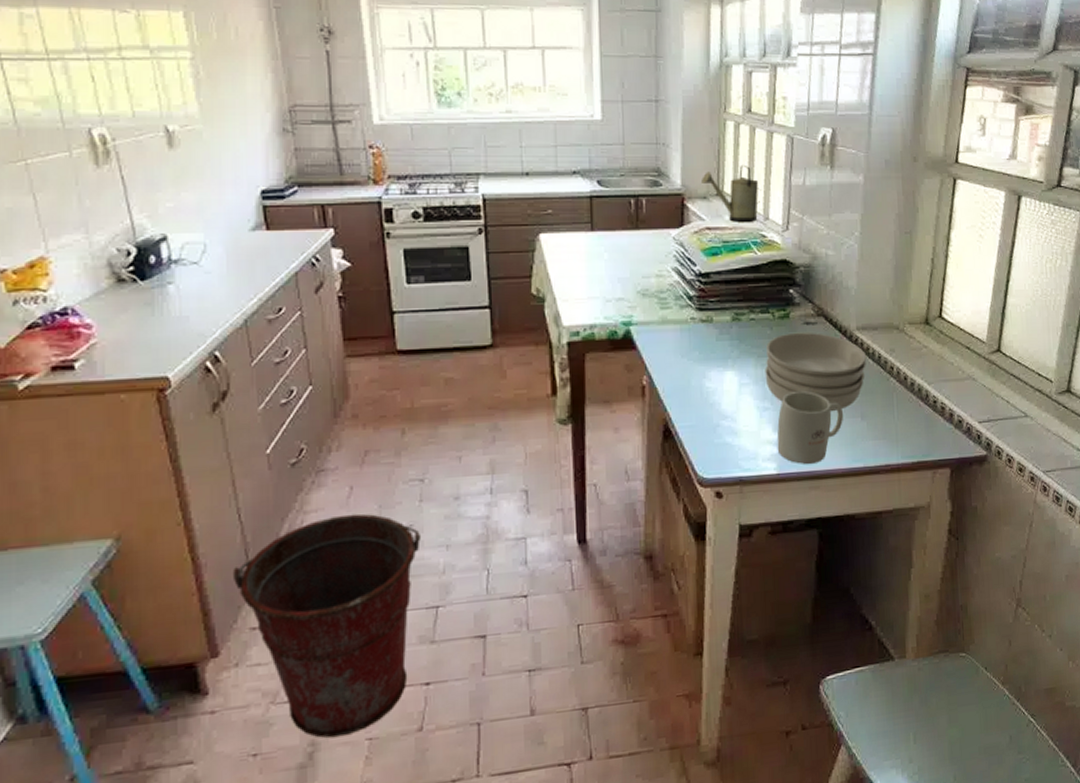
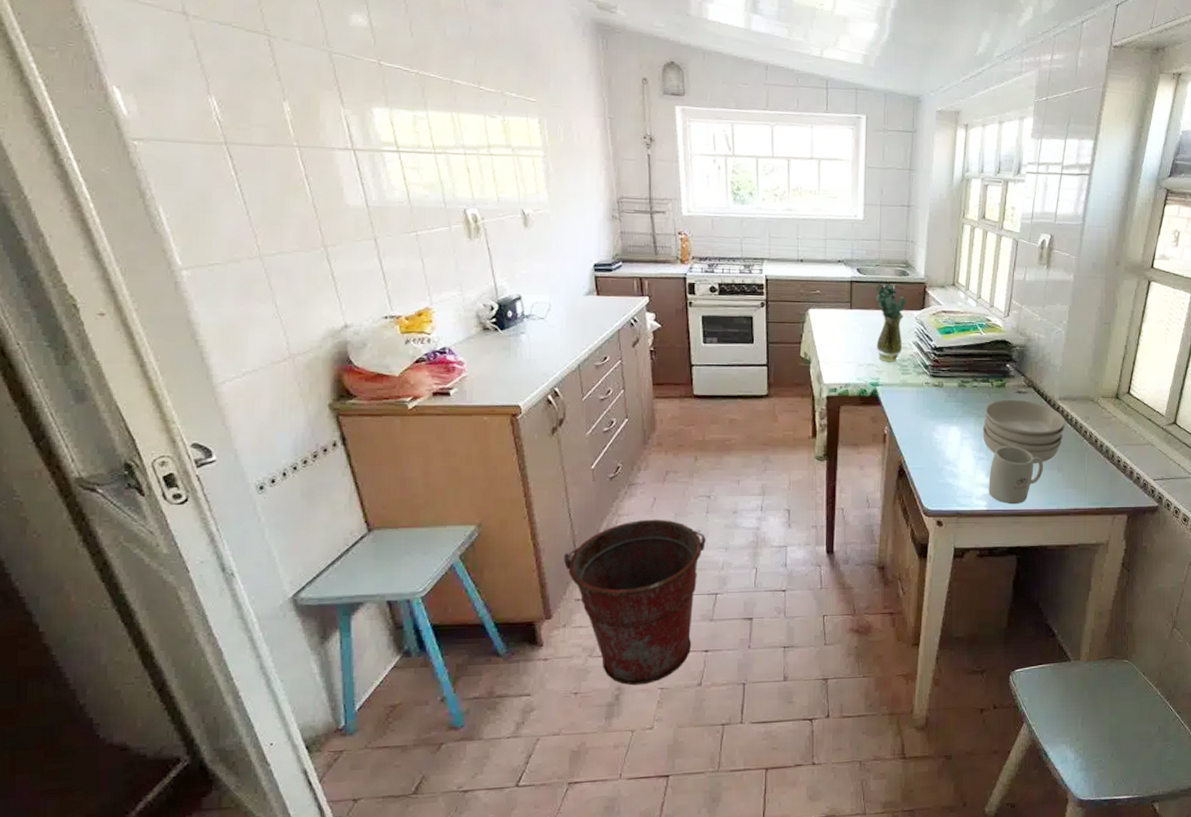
vase: none [622,194,661,295] -> present [876,281,906,363]
watering can: present [702,164,761,222] -> none [941,261,989,308]

